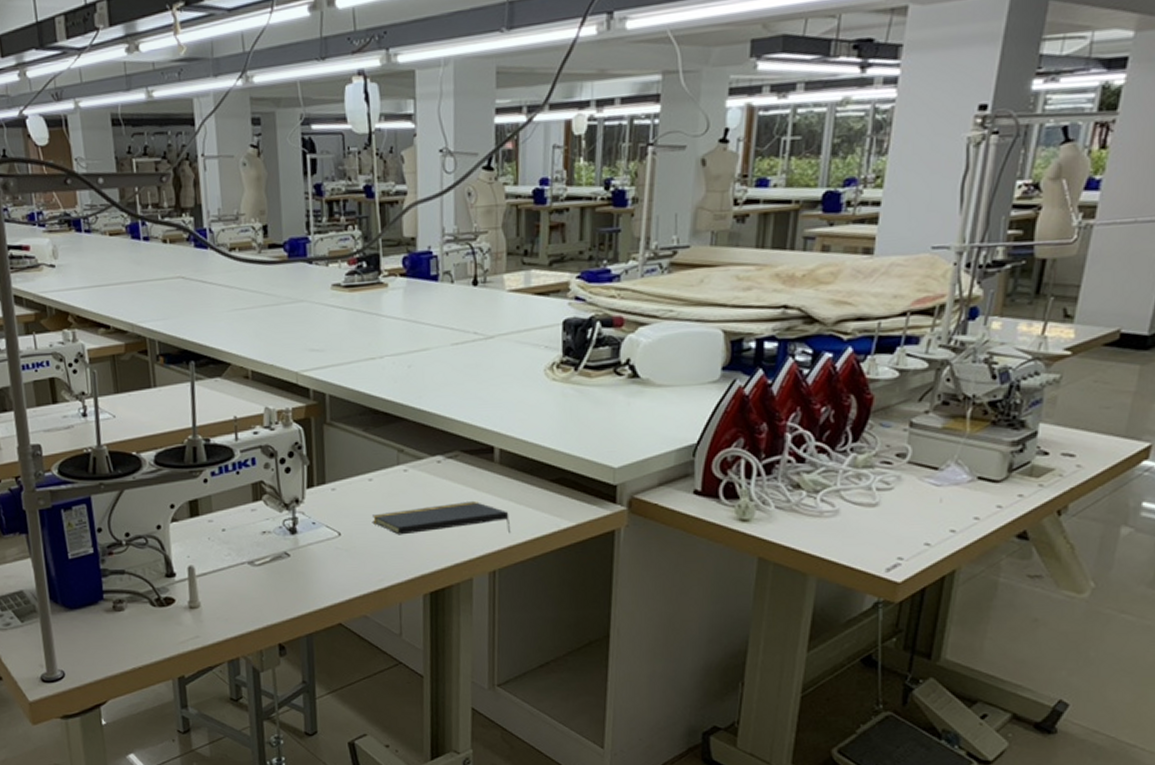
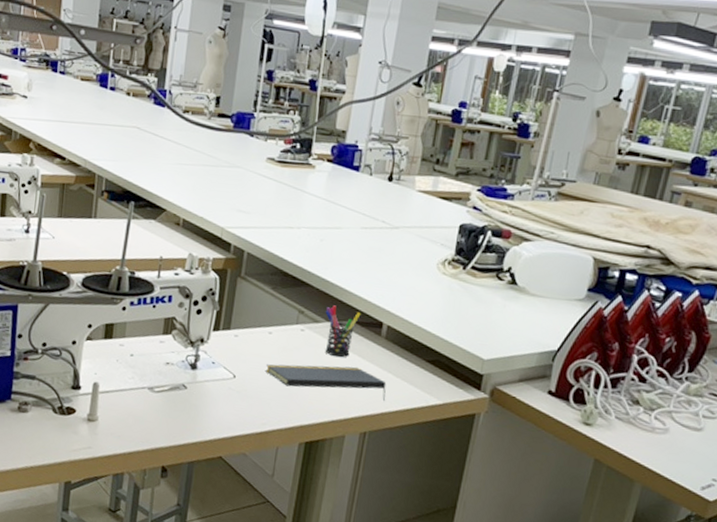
pen holder: none [427,437,468,494] -> present [325,305,361,358]

